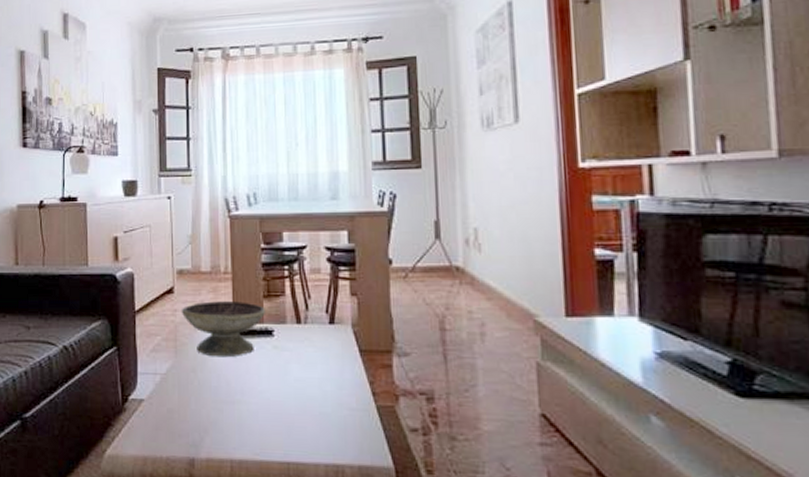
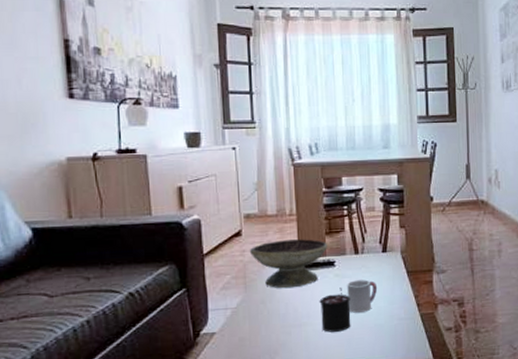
candle: none [255,362,291,416] -> present [319,287,351,332]
cup: none [287,355,324,396] -> present [347,280,378,313]

